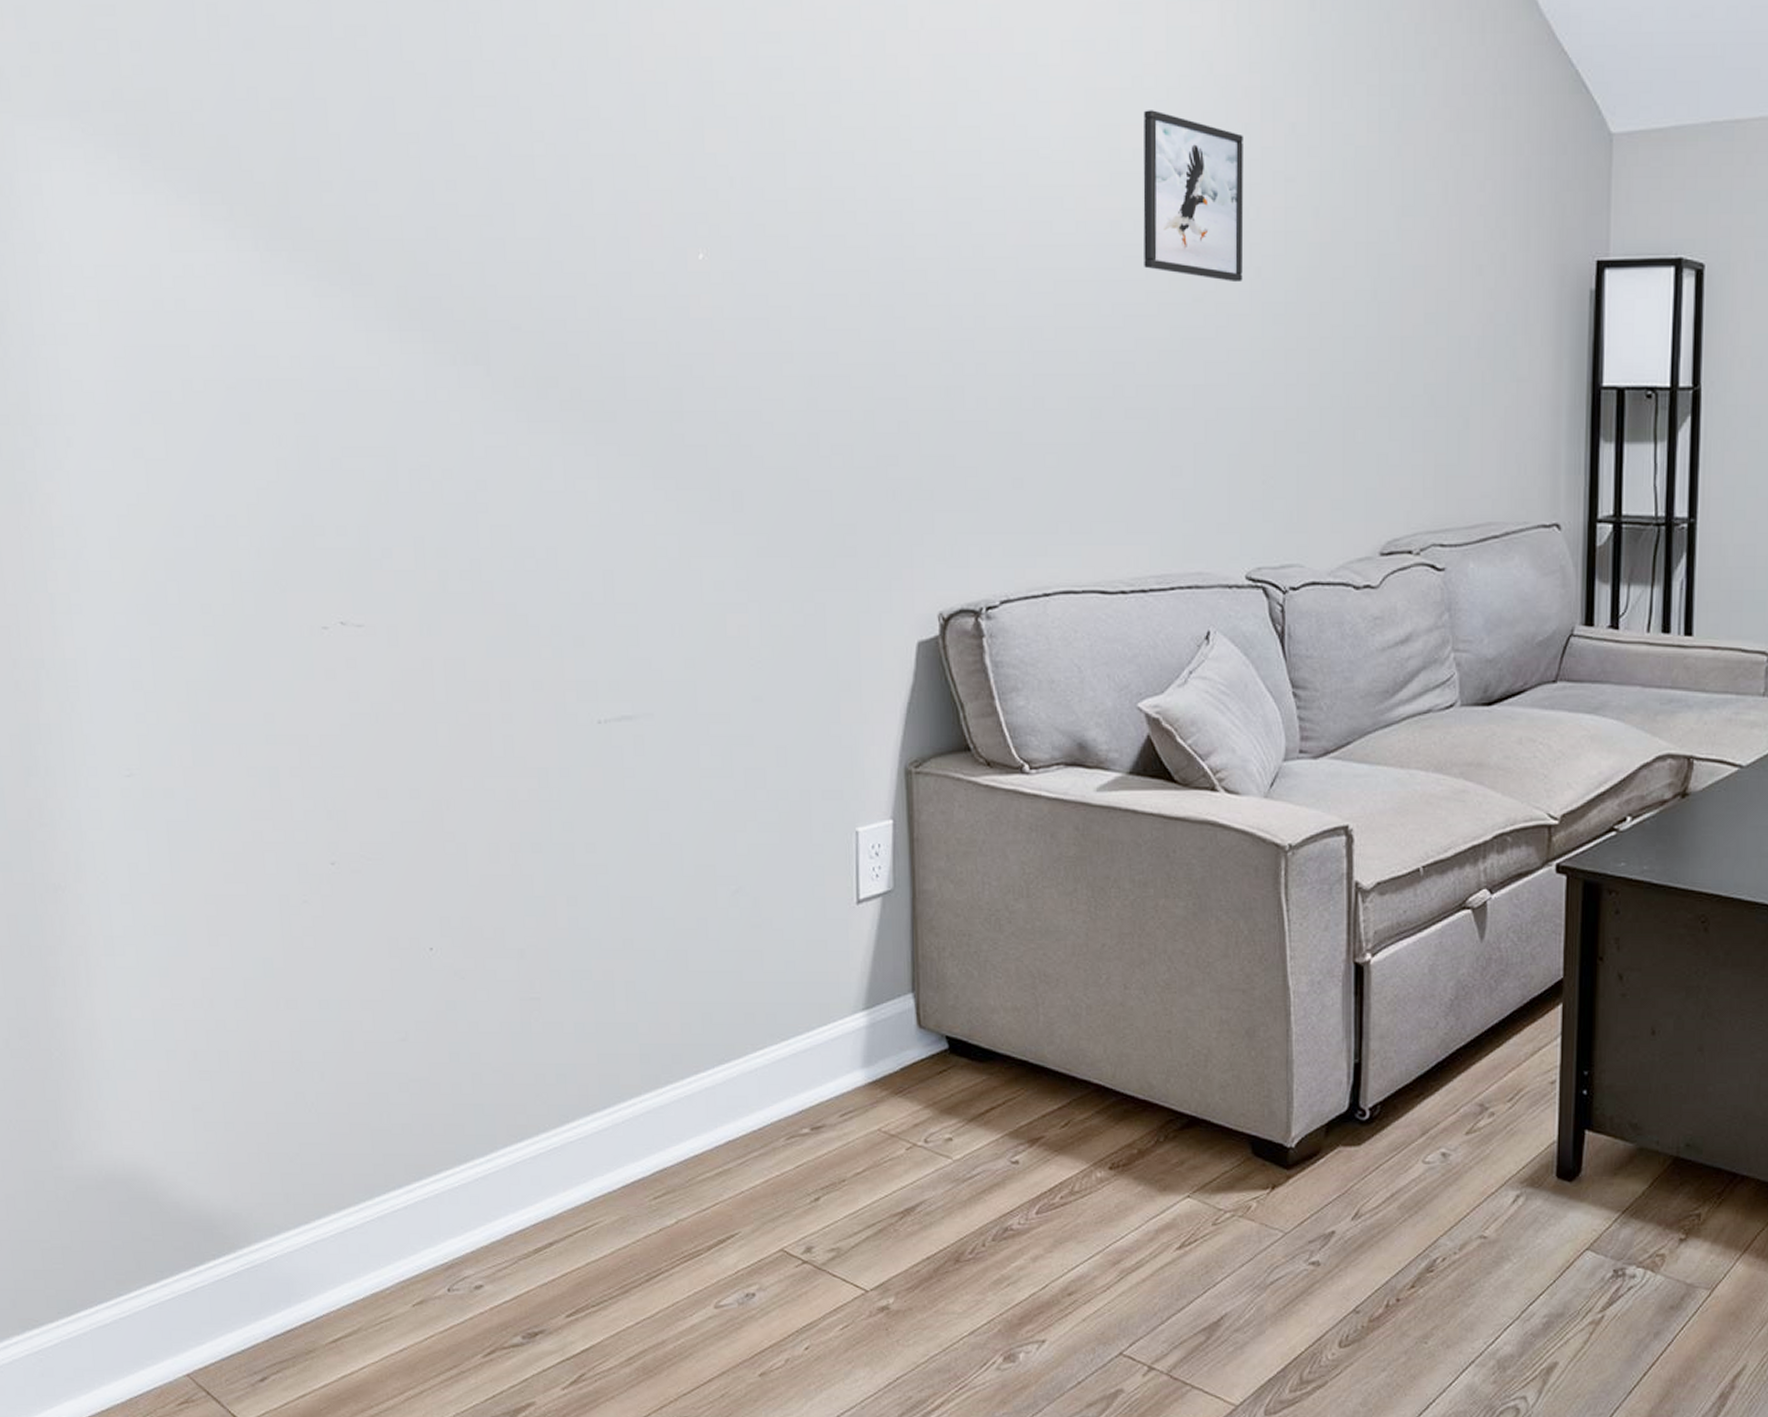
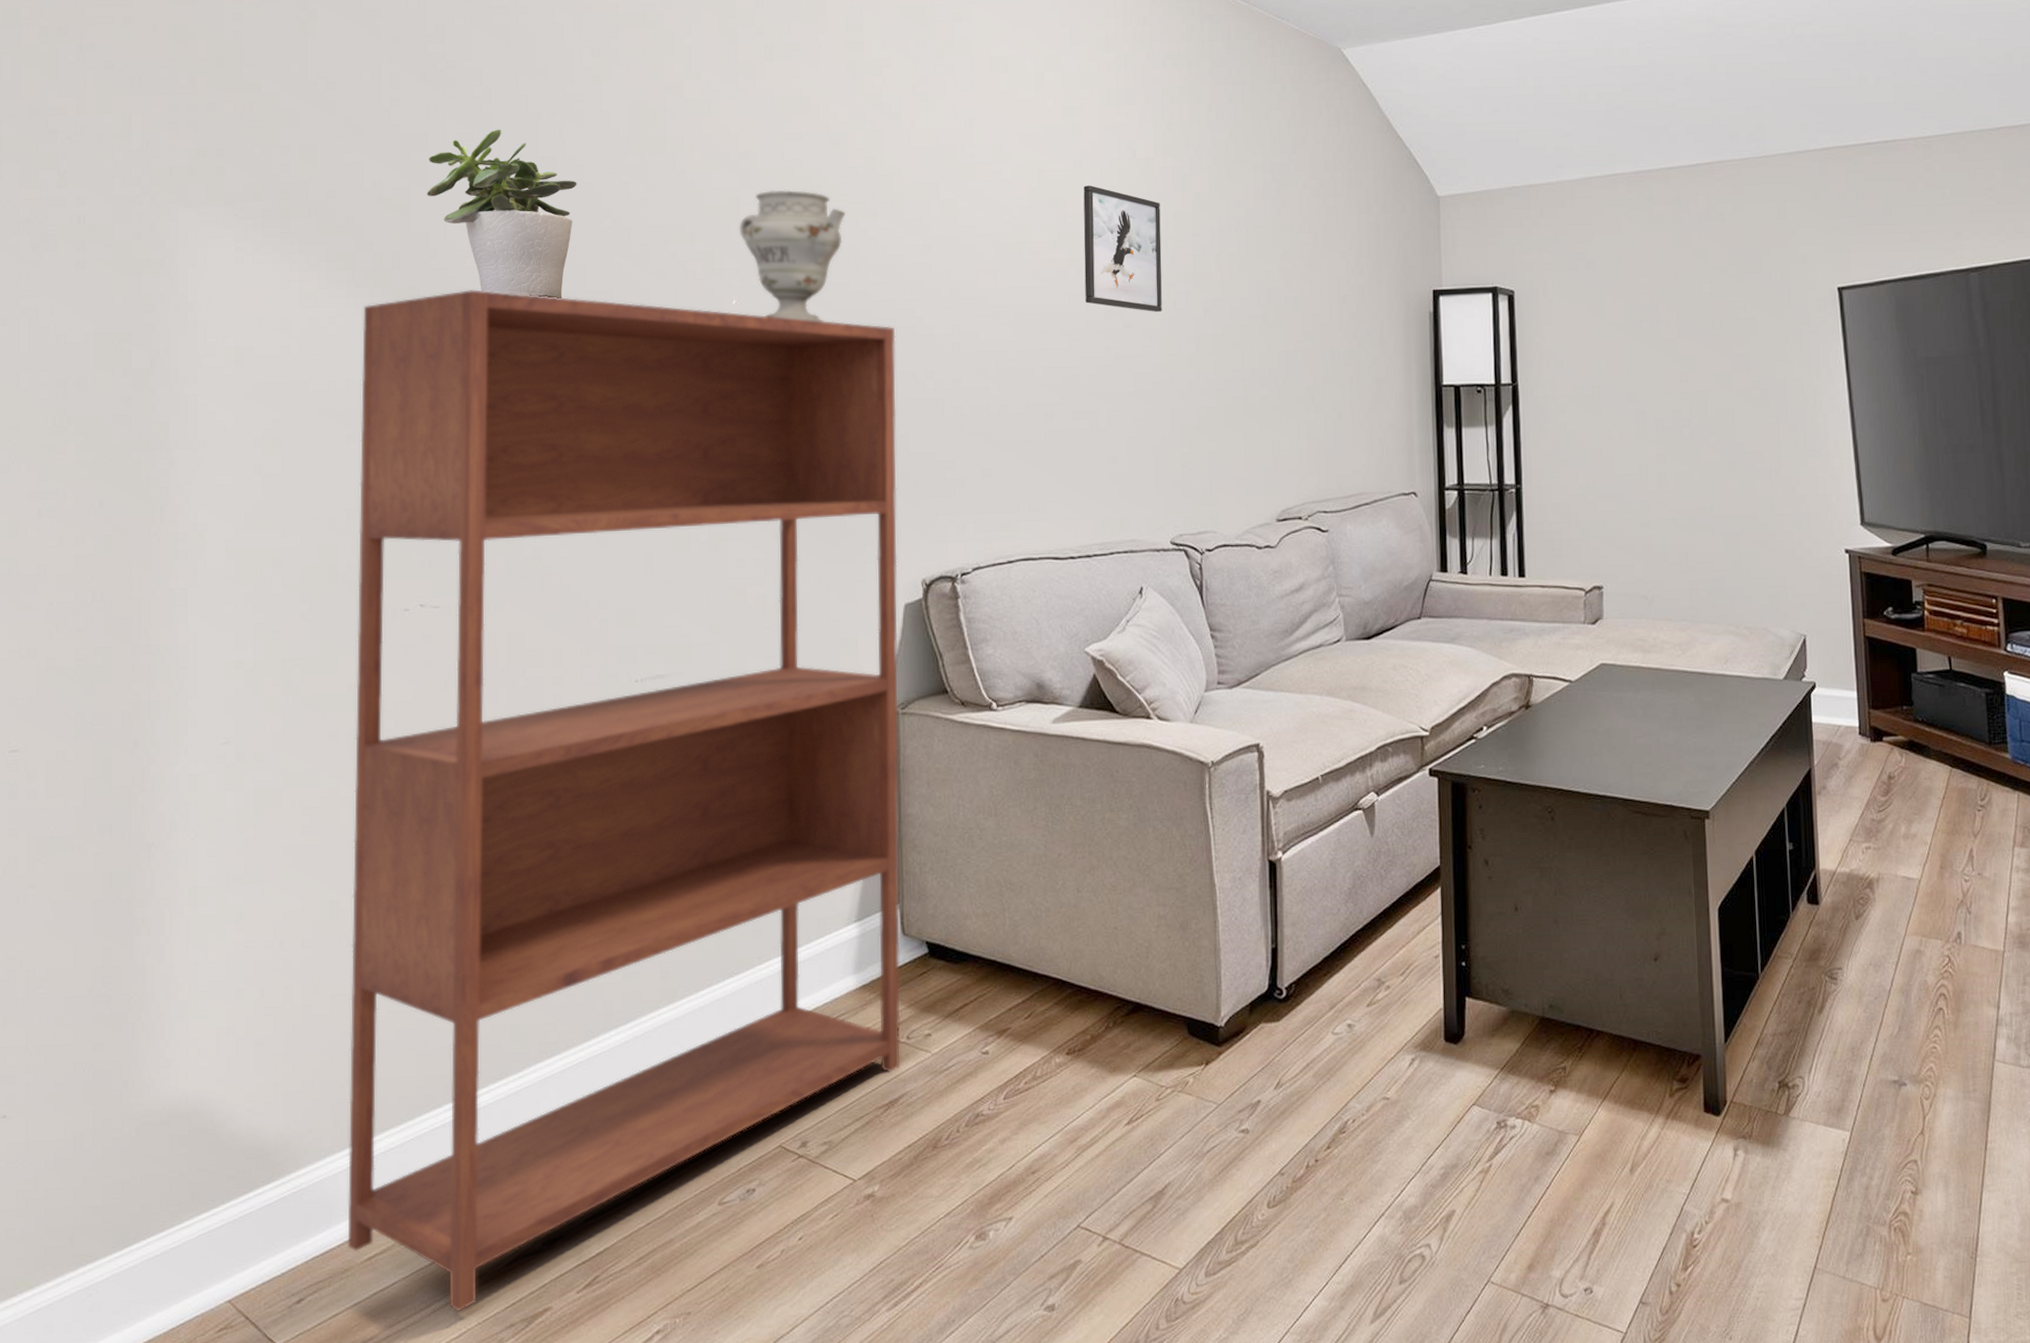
bookshelf: none [247,233,917,1401] -> present [347,290,901,1312]
potted plant: none [313,21,499,247] -> present [427,129,577,299]
decorative vase: none [704,109,838,285] -> present [739,189,846,322]

